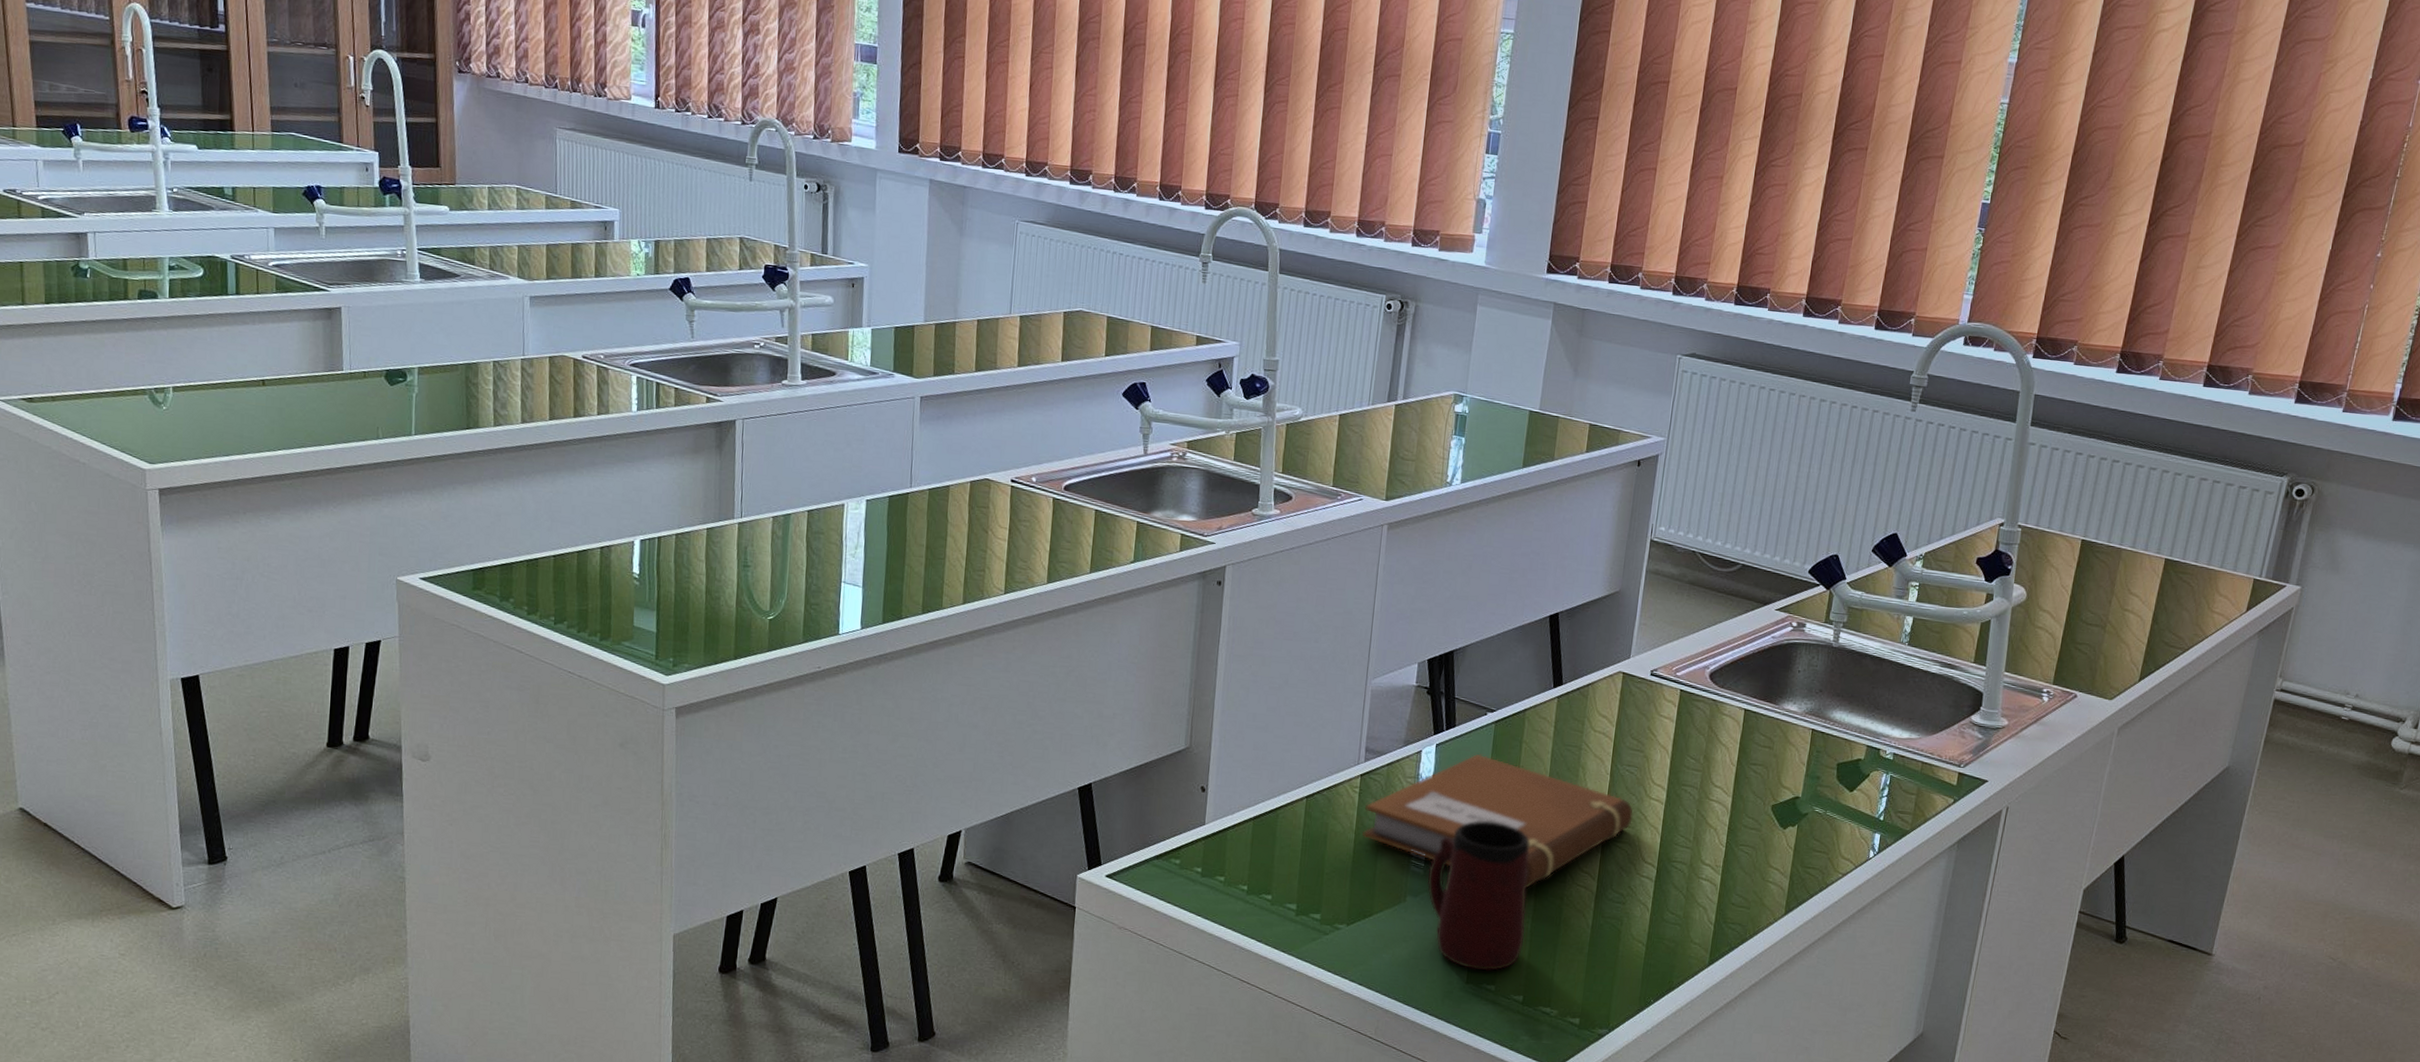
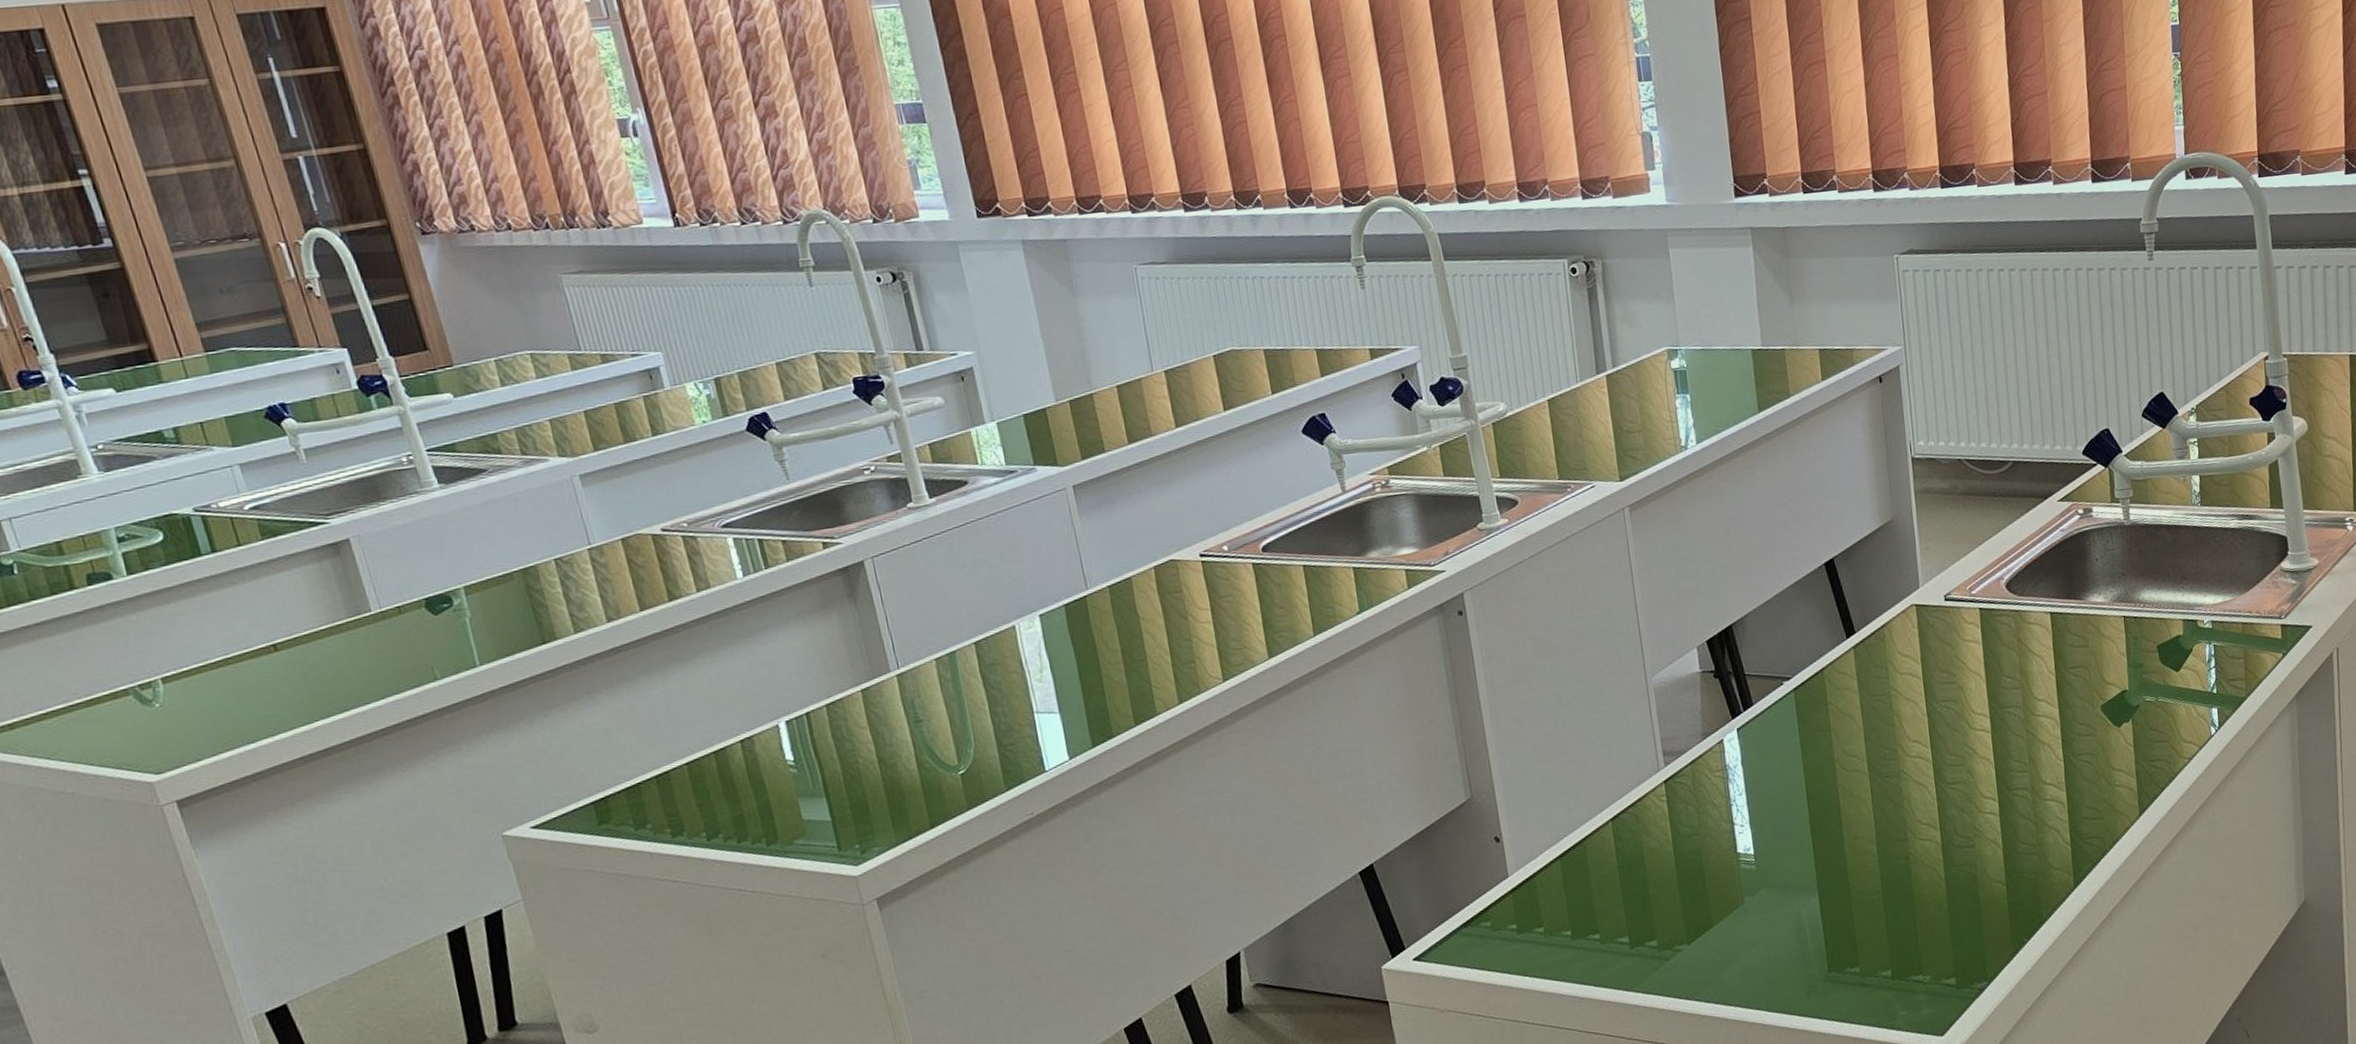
notebook: present [1363,753,1634,889] -> none [1677,727,1962,857]
mug: present [1427,821,1530,971] -> none [1760,795,1879,957]

